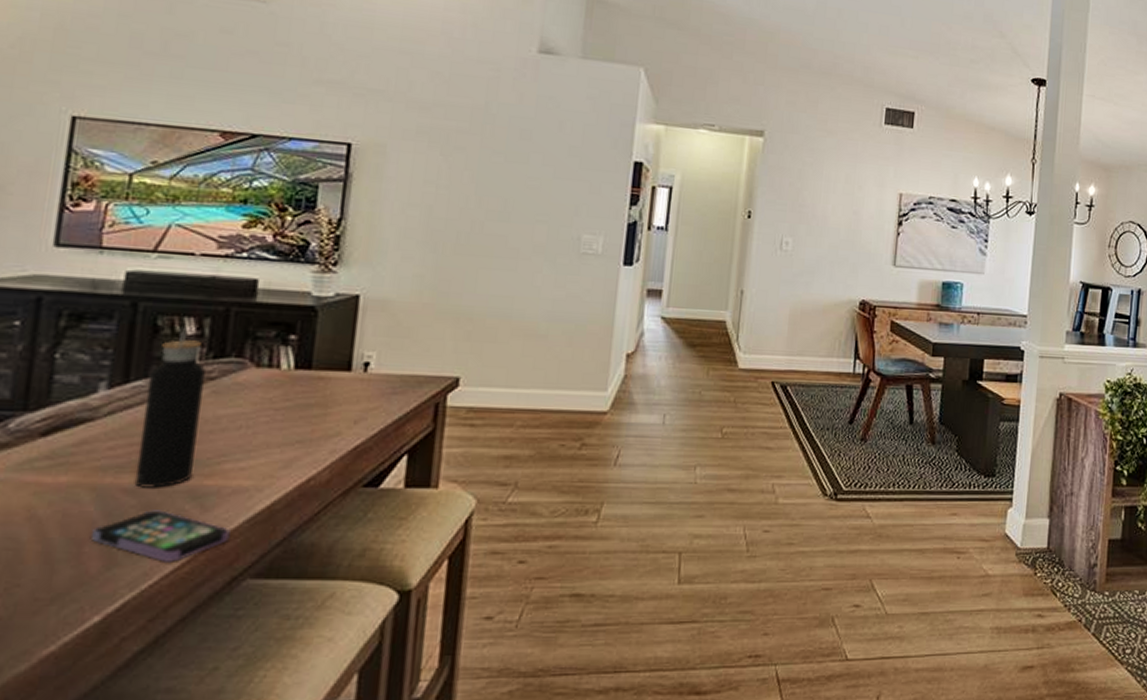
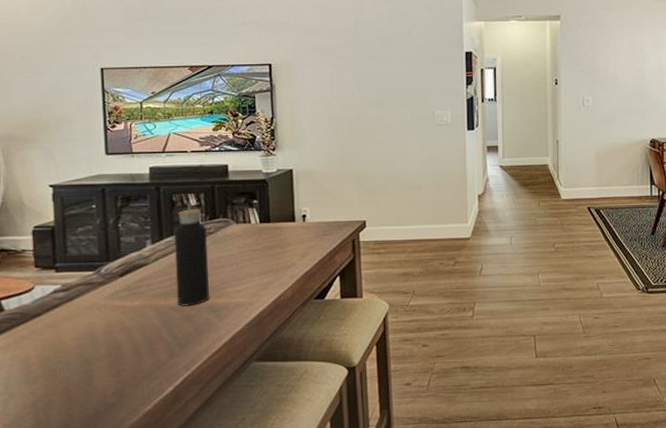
smartphone: present [91,510,230,562] -> none [159,320,238,353]

